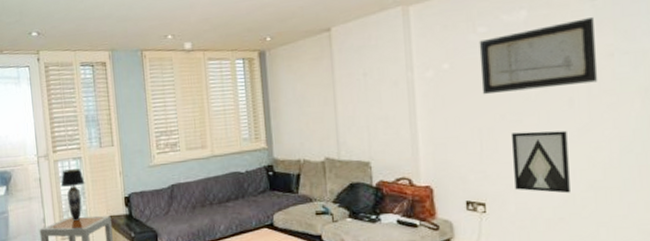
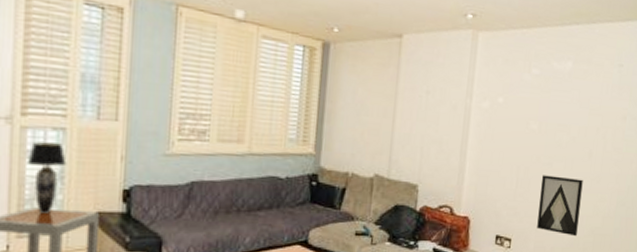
wall art: present [479,17,598,95] -> none [525,80,618,140]

